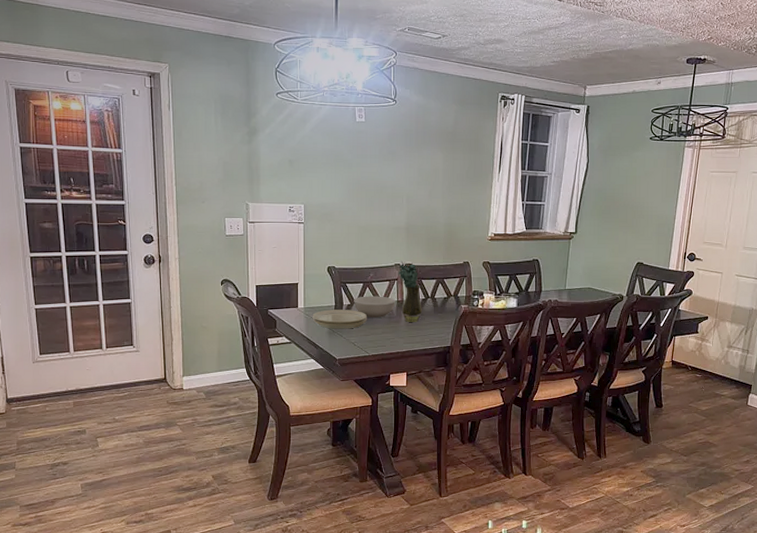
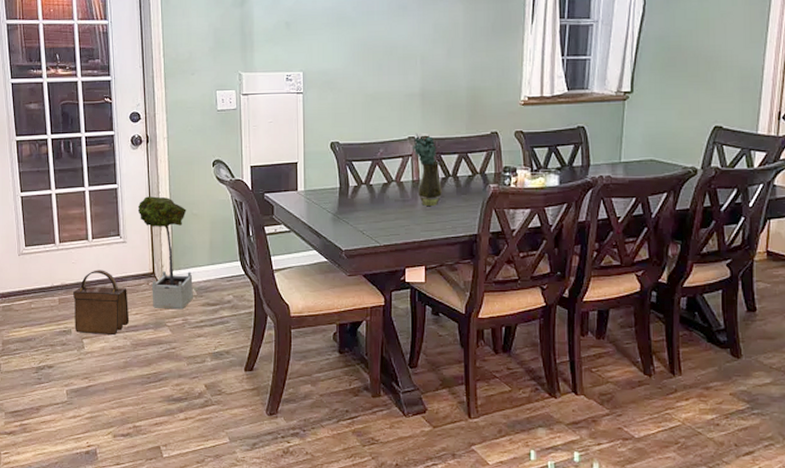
handbag: none [88,376,142,434] -> present [73,270,130,335]
potted tree: none [150,310,203,411] -> present [137,196,194,310]
plate: present [312,310,368,329] -> none [314,192,378,215]
bowl: present [354,296,396,318] -> none [361,175,411,201]

